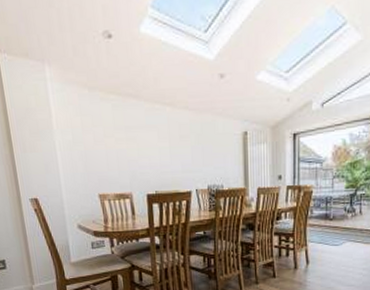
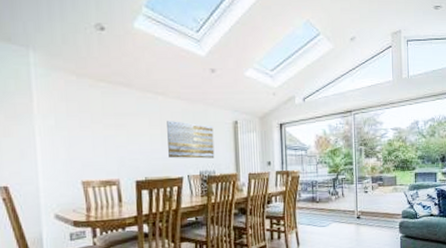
wall art: none [175,133,223,173] -> present [167,121,215,159]

